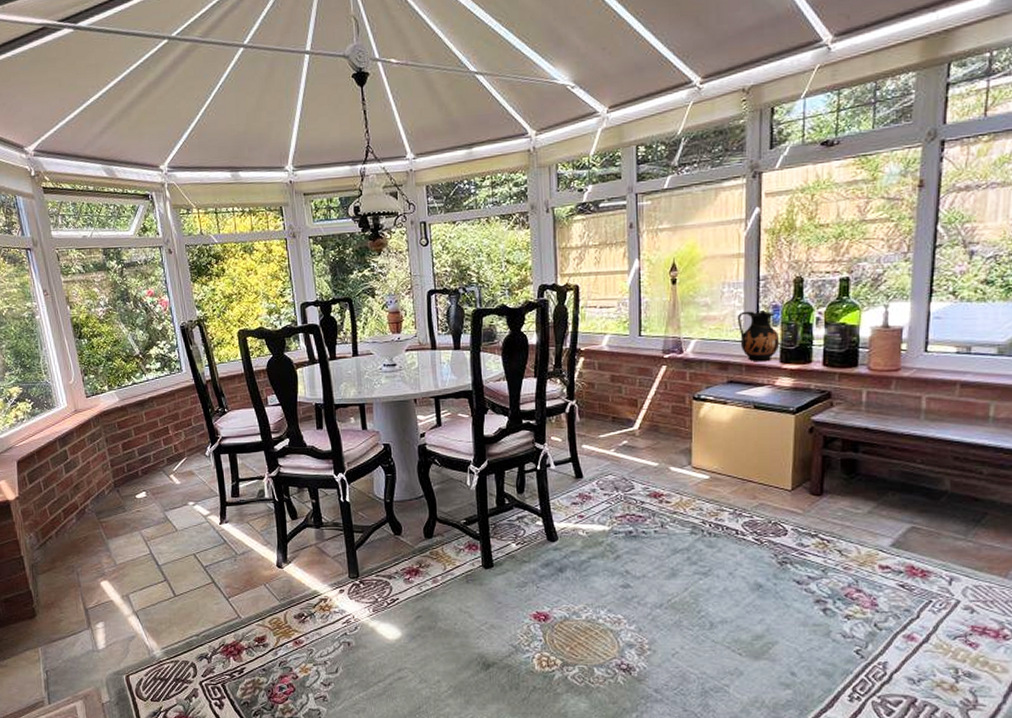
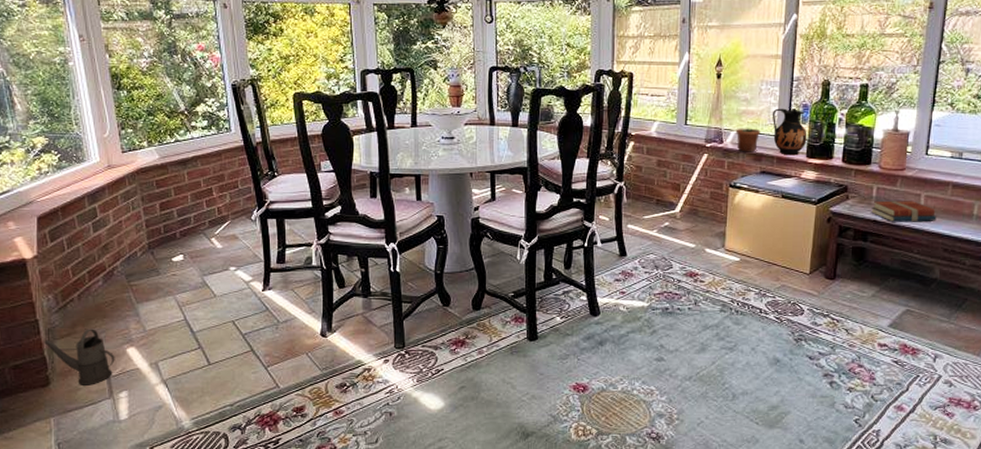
watering can: none [29,564,91,617] -> present [44,329,115,385]
planter: none [696,335,725,361] -> present [735,128,761,152]
books: none [861,404,943,429] -> present [871,200,937,222]

